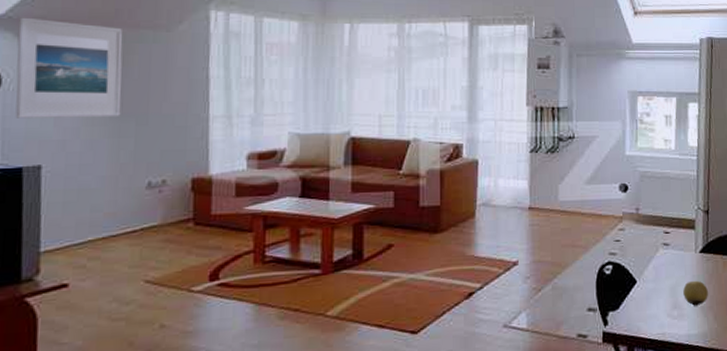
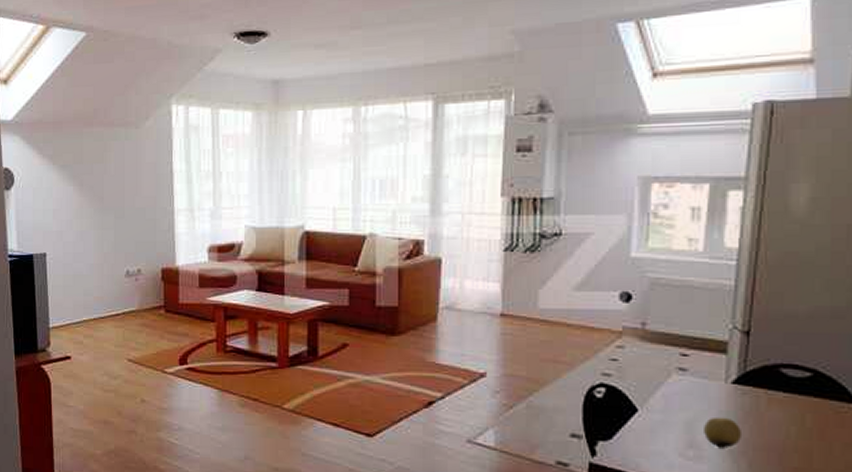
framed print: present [15,17,123,118] -> none [23,121,102,212]

